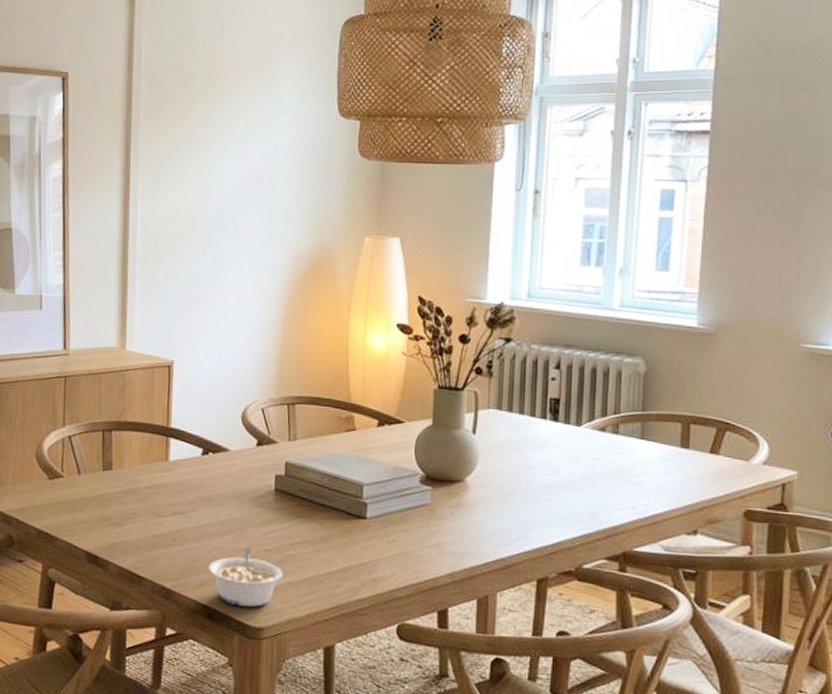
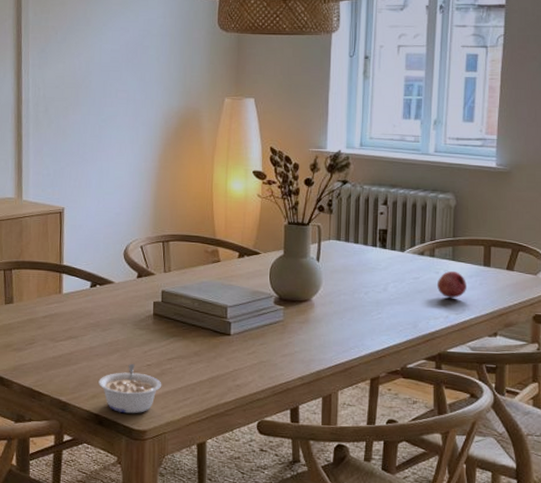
fruit: none [621,451,659,486] -> present [436,270,466,299]

